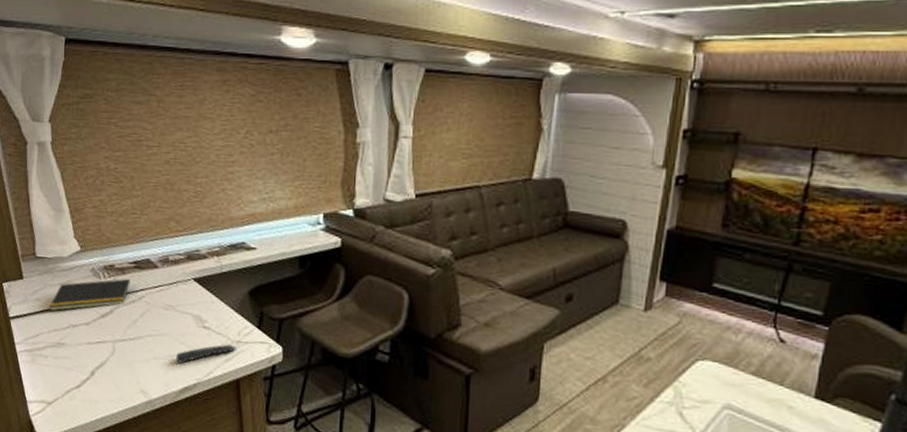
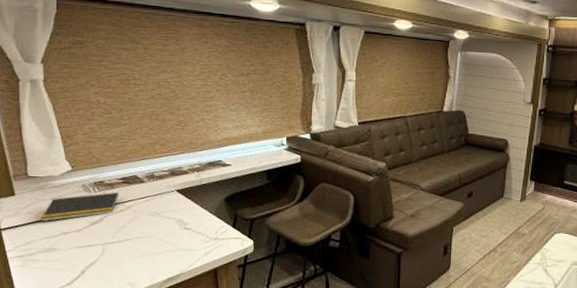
remote control: present [176,344,236,364] -> none [161,241,214,259]

